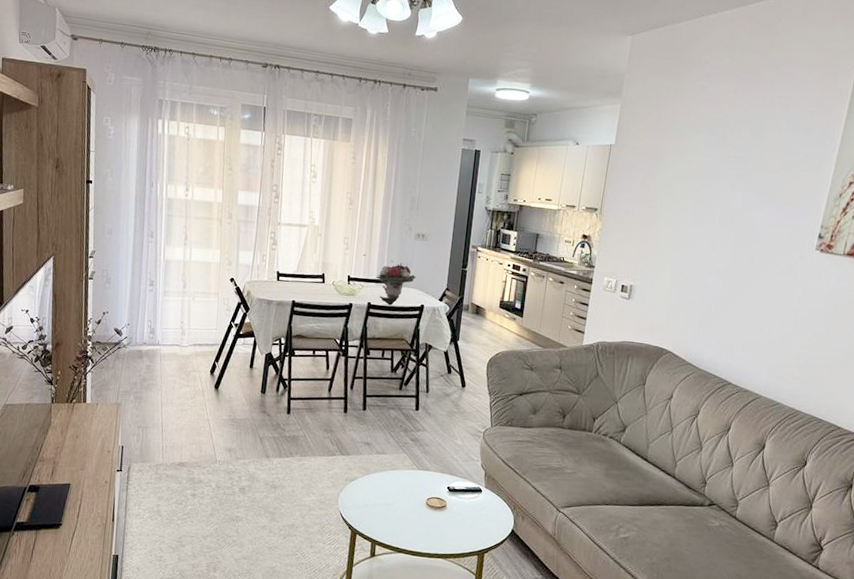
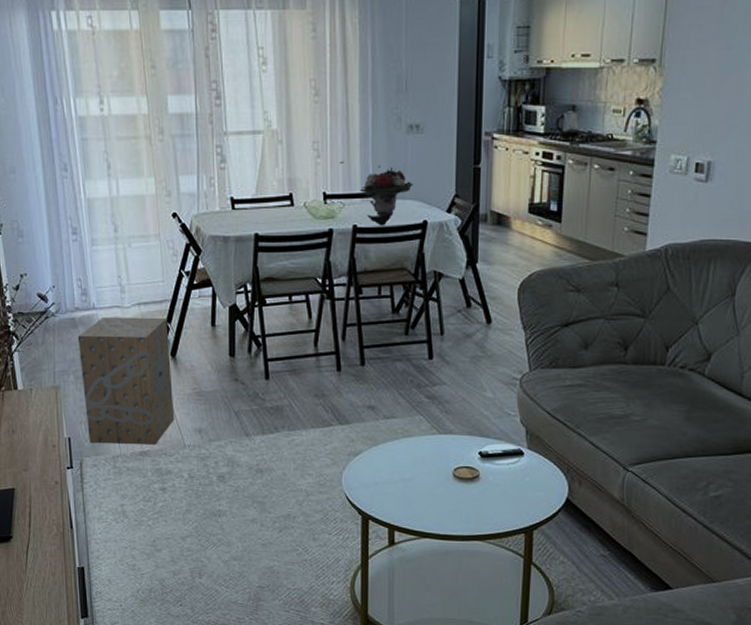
decorative box: none [139,351,216,458] -> present [77,316,175,444]
kettle: none [523,237,542,257] -> present [555,111,580,139]

